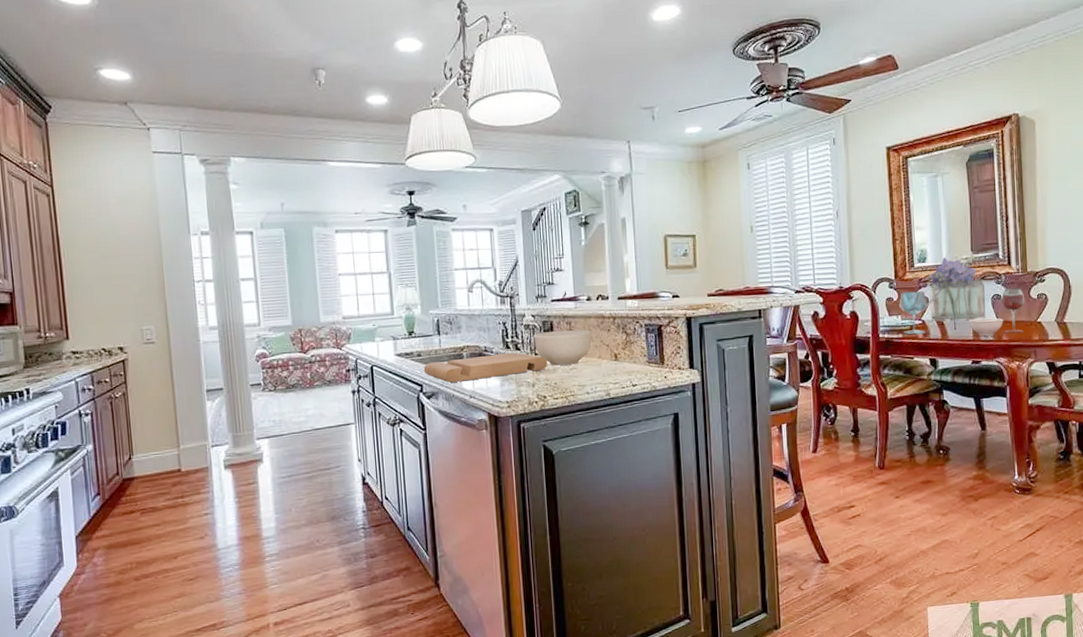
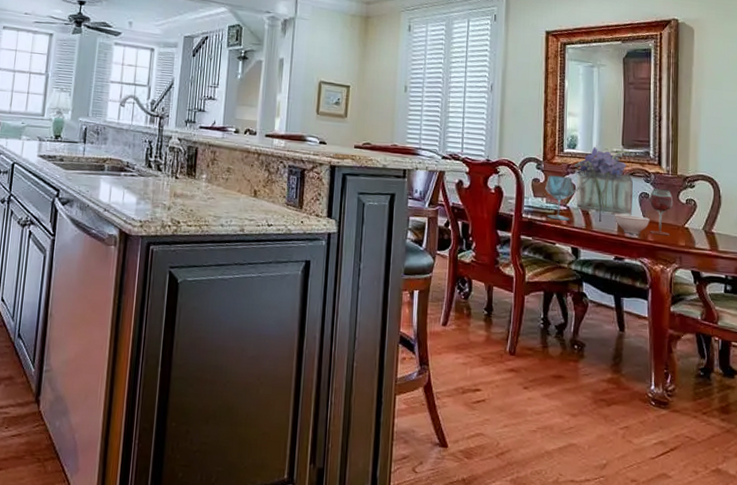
cutting board: present [423,352,548,383] -> none [63,169,187,195]
bowl: present [533,329,592,366] -> none [176,157,235,194]

